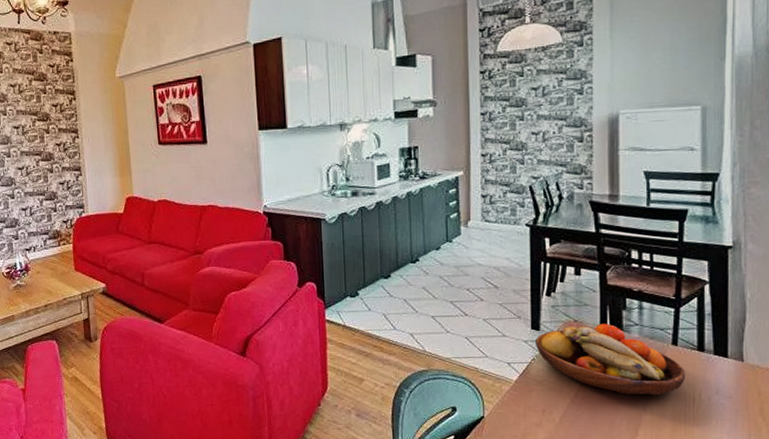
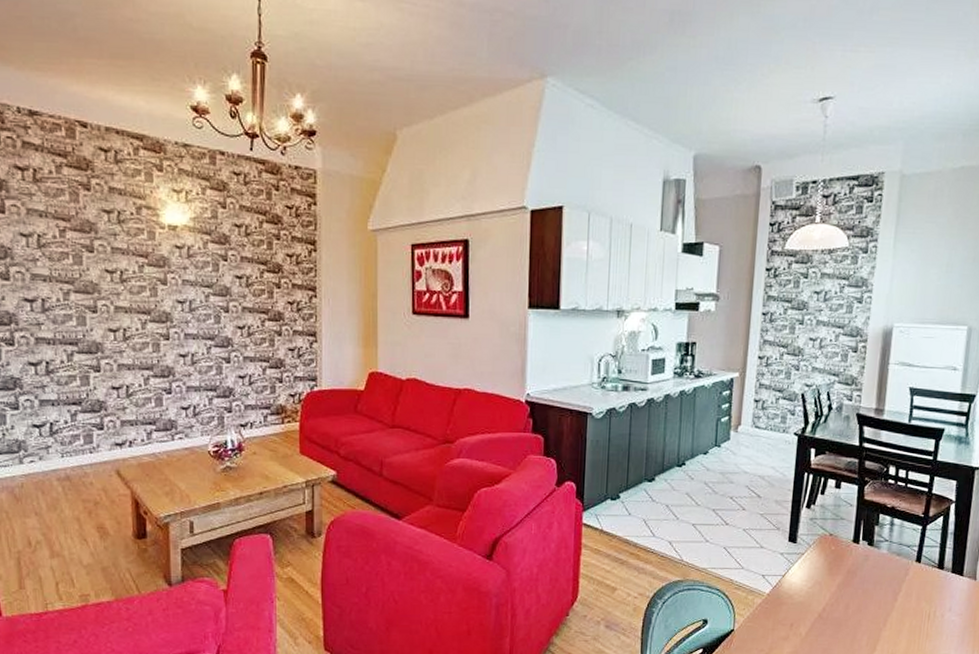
fruit bowl: present [535,323,686,395] -> none [791,538,925,611]

